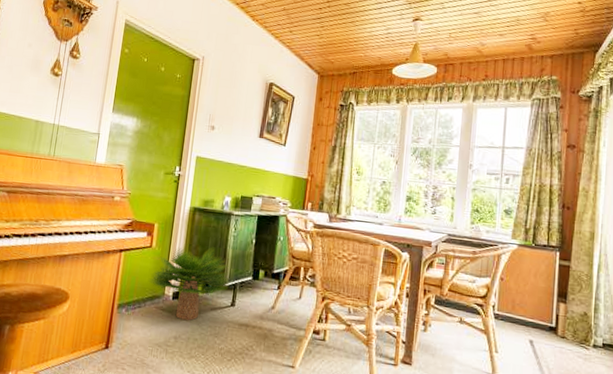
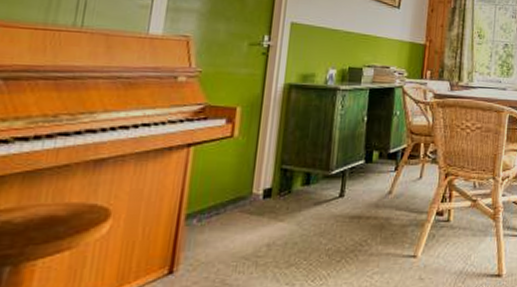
potted plant: present [148,247,230,321] -> none [229,130,337,221]

